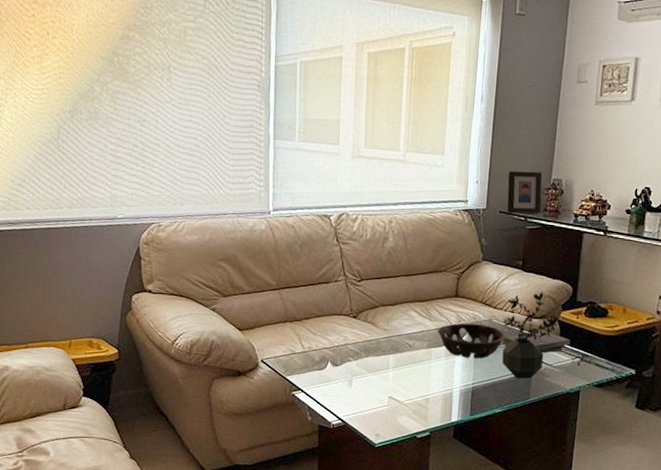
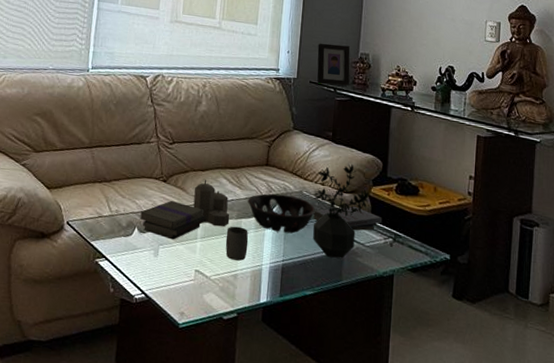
books: none [332,334,398,371] -> present [140,200,207,240]
candle: none [384,314,421,357] -> present [193,180,230,227]
mug: none [417,355,439,386] -> present [225,226,249,261]

